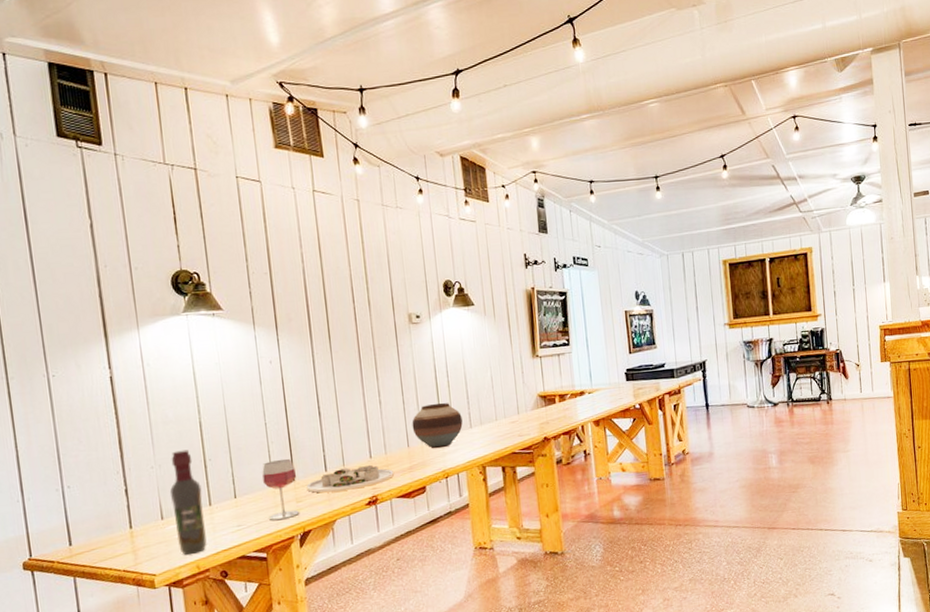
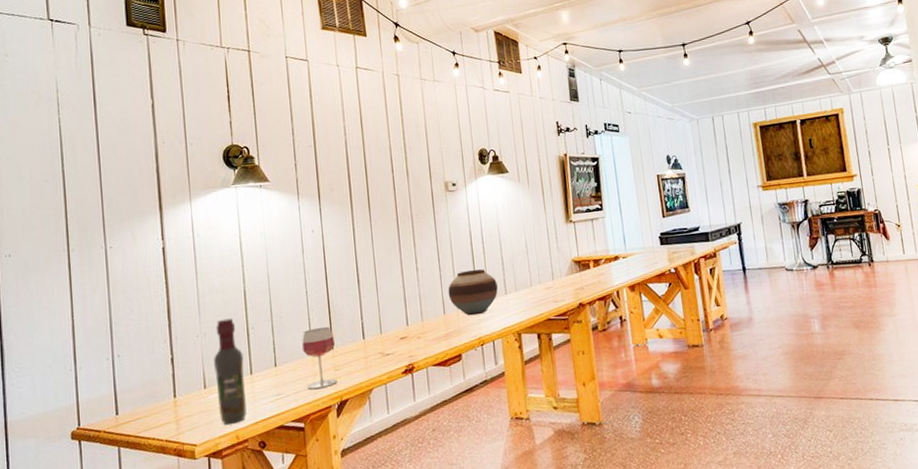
platter: present [306,464,394,493] -> none [344,332,430,362]

